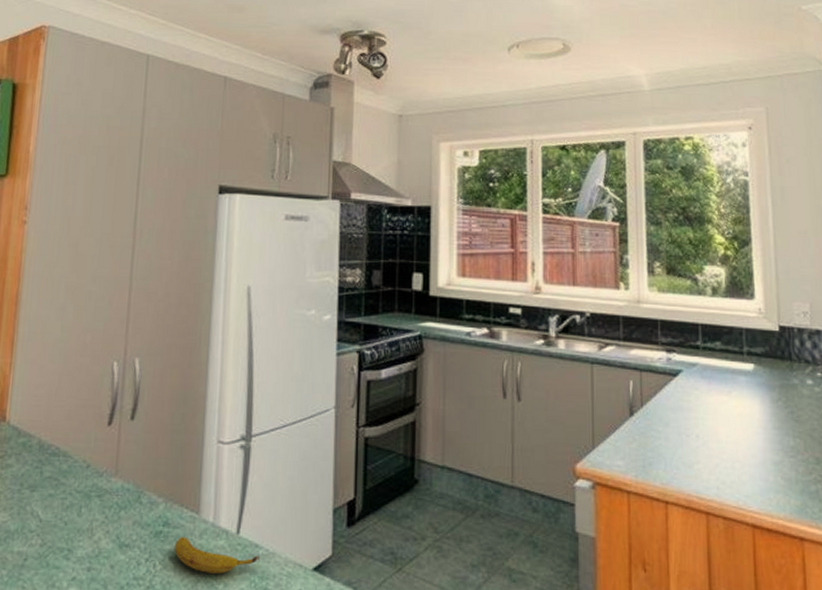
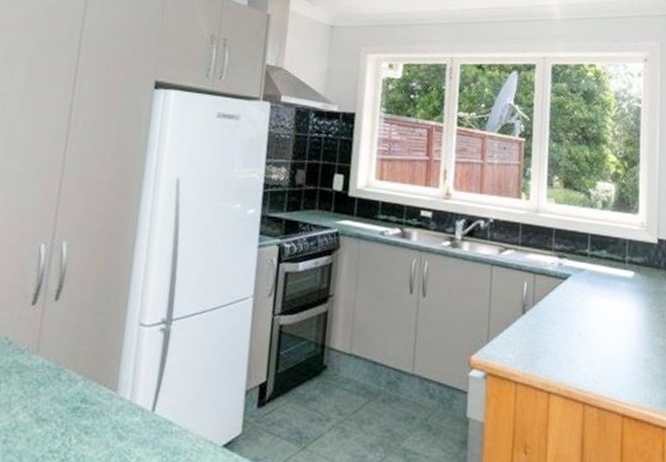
banana: present [175,537,260,574] -> none [91,413,173,448]

